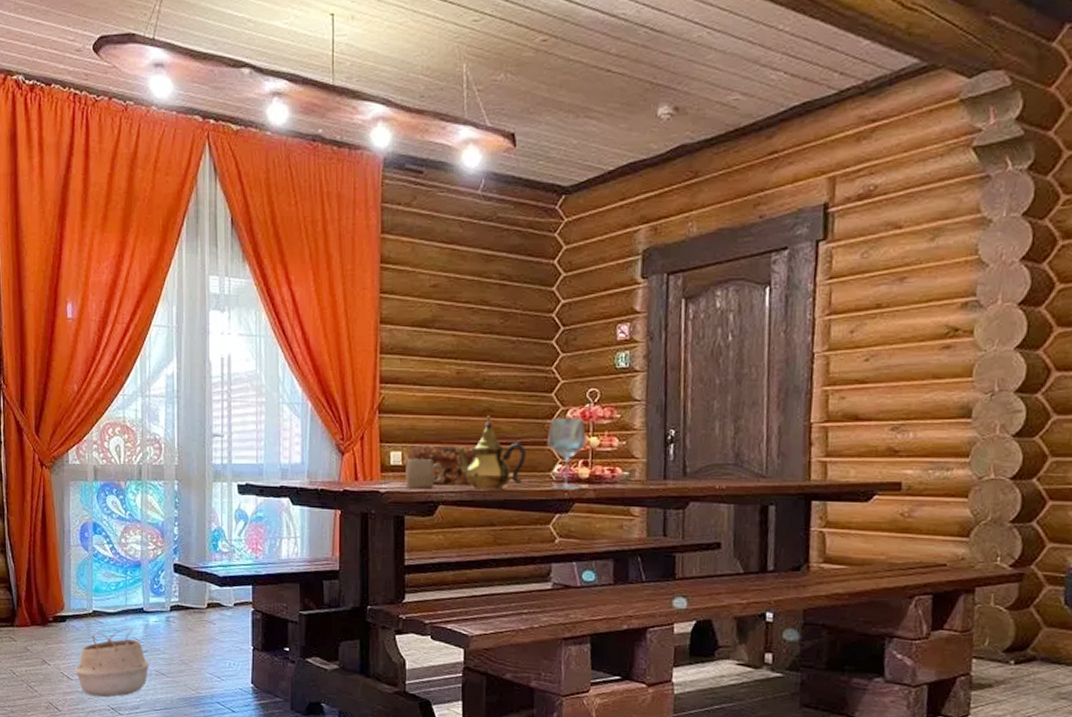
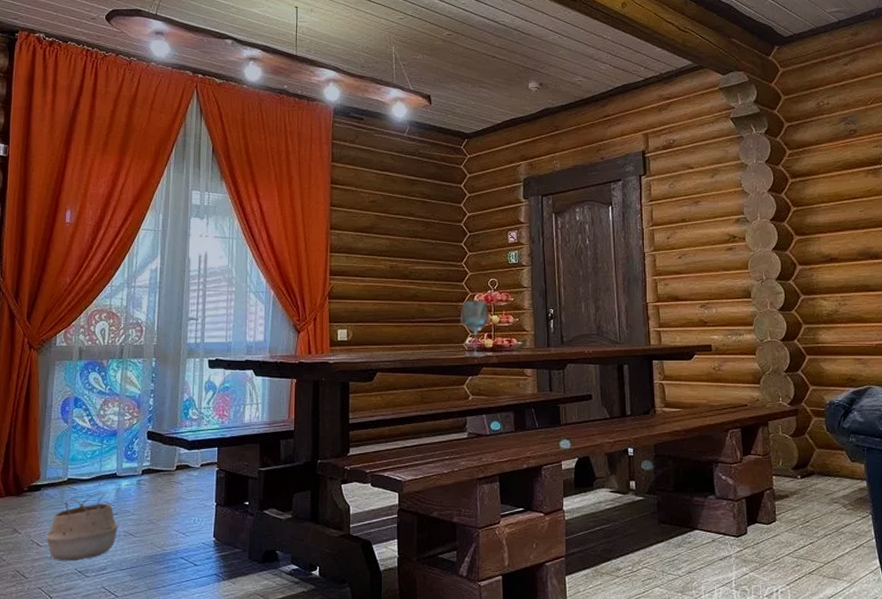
mug: present [405,459,443,491] -> none [350,335,380,361]
bread loaf: present [409,444,476,486] -> none [353,324,406,356]
teapot: present [455,415,526,490] -> none [390,300,445,359]

